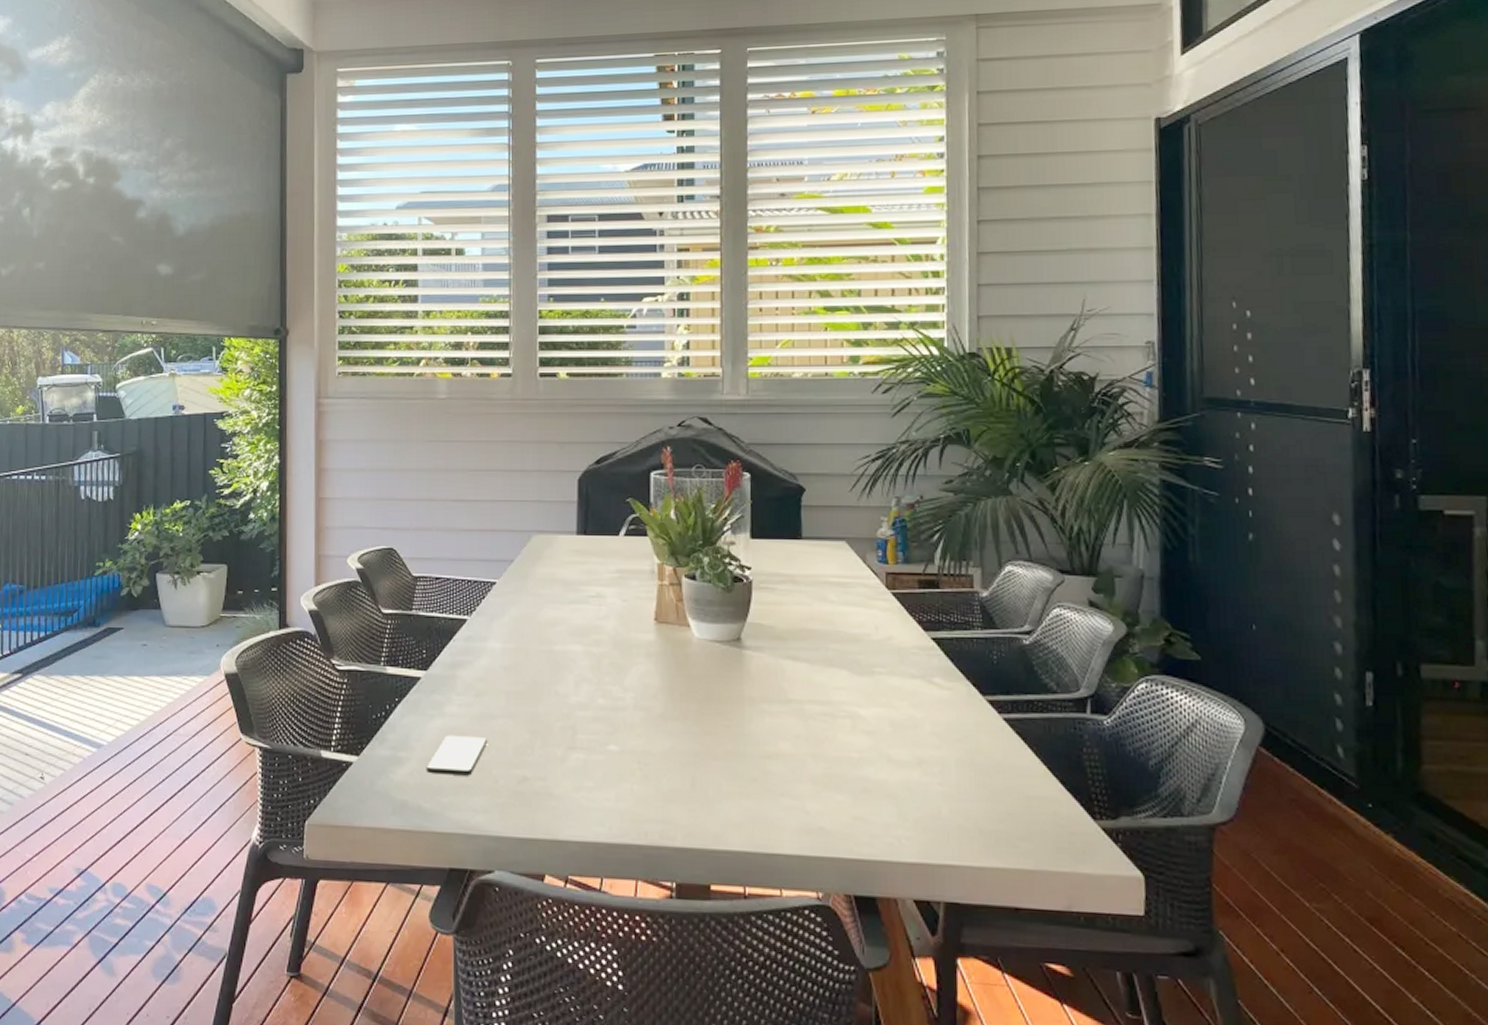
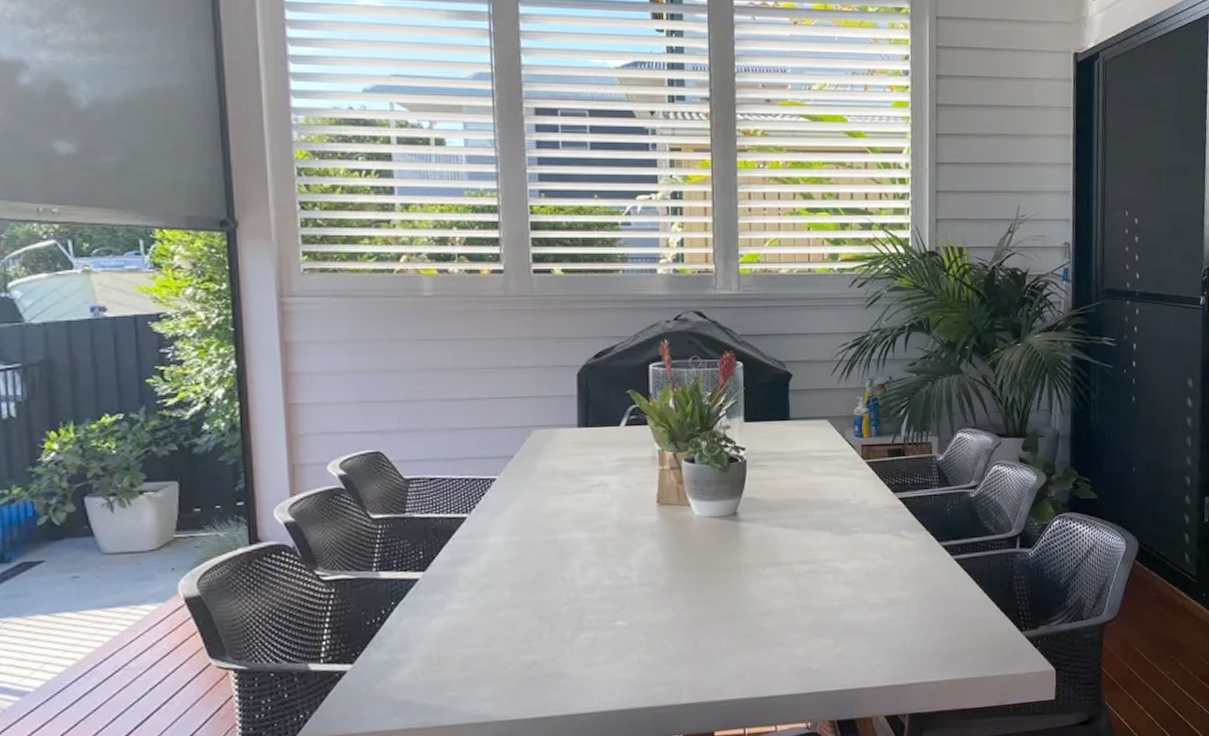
smartphone: present [426,734,488,776] -> none [429,629,495,672]

